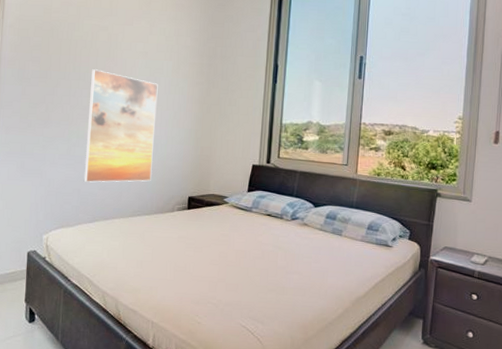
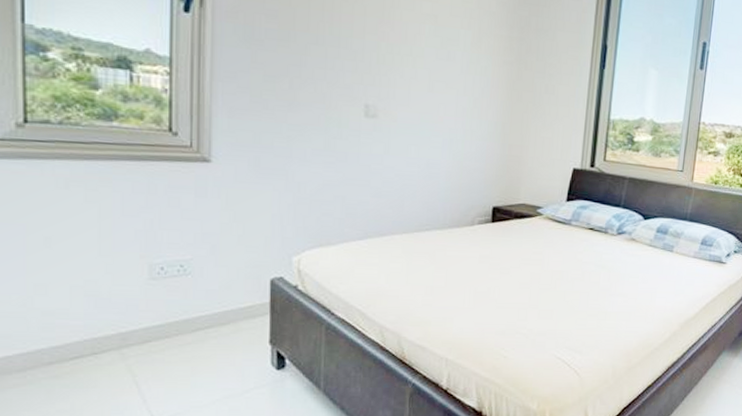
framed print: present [83,69,158,183] -> none [349,33,453,188]

